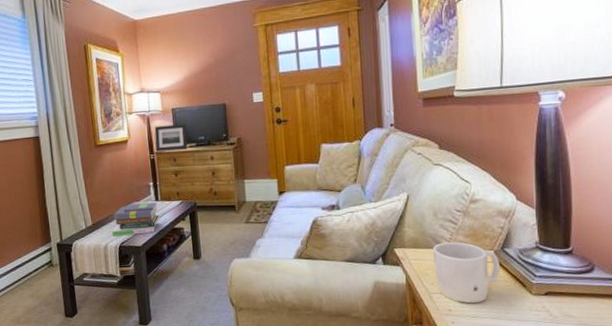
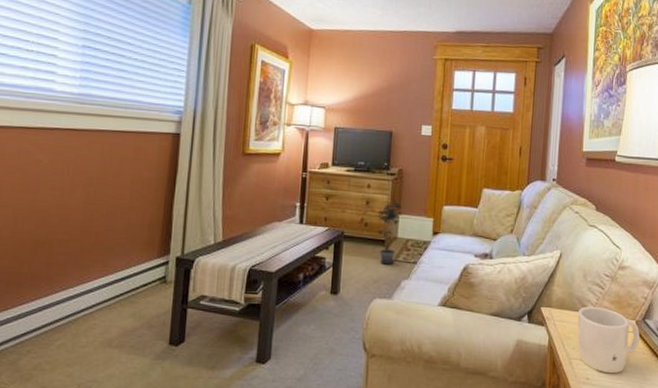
books: present [112,202,160,237] -> none [244,224,301,259]
picture frame: present [154,123,188,152] -> none [309,143,348,173]
potted plant: none [223,166,247,228] -> present [376,198,402,265]

